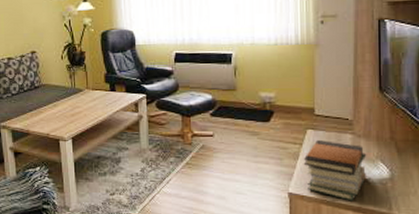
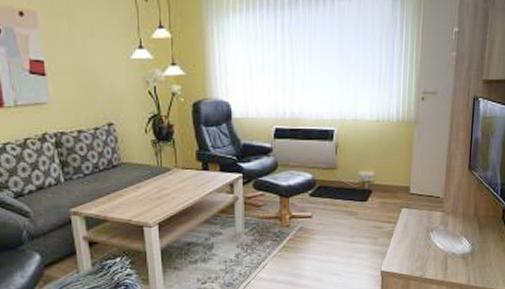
book stack: present [304,139,367,201] -> none [397,217,453,276]

